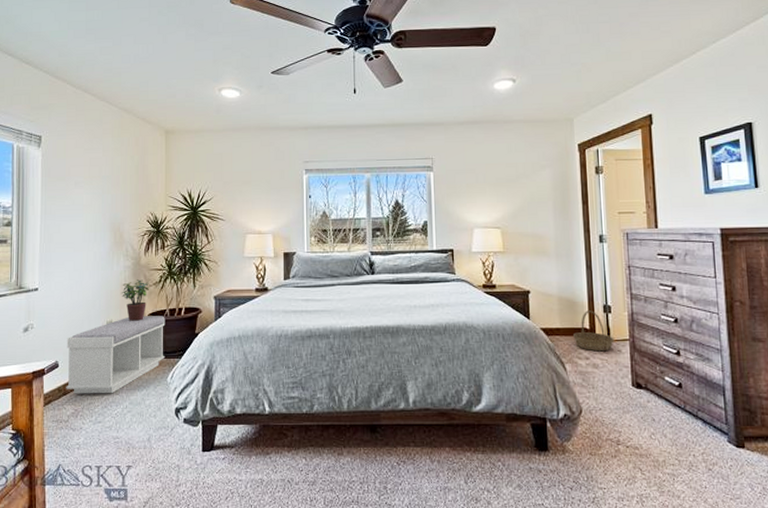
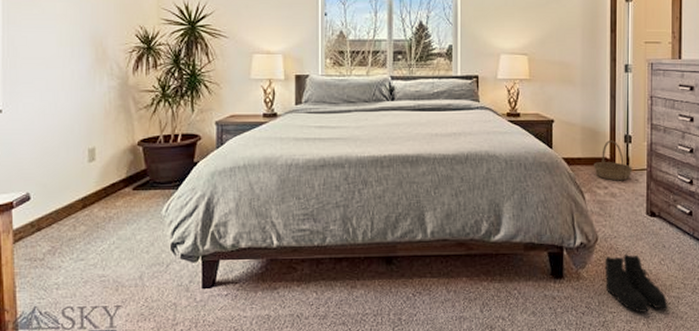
bench: present [66,316,165,394] -> none [39,143,159,230]
potted plant: present [121,279,149,321] -> none [105,102,139,148]
boots: none [590,426,663,489] -> present [604,253,668,312]

